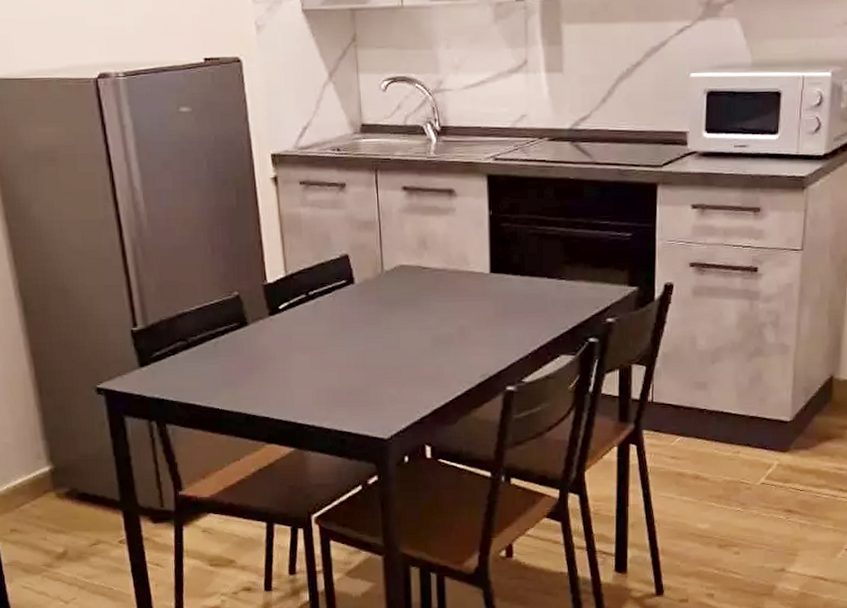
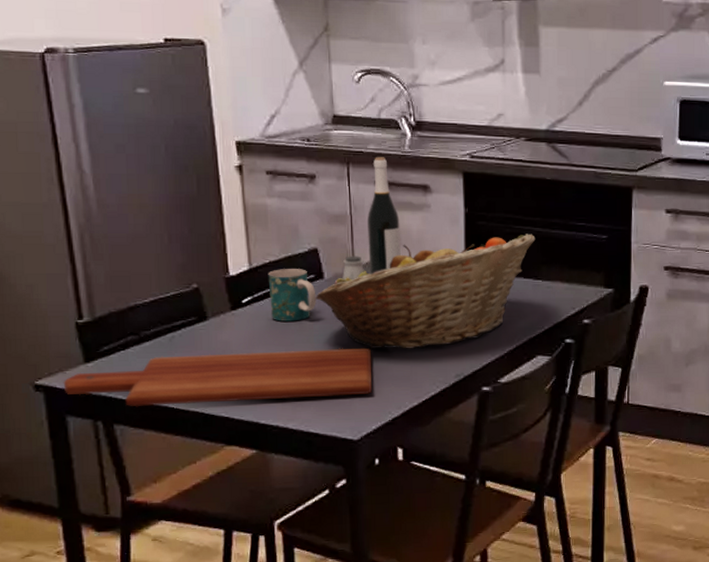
cutting board: none [121,349,401,408] -> present [63,347,372,407]
mug: none [302,275,348,326] -> present [268,269,317,322]
fruit basket: none [347,234,559,351] -> present [315,233,536,349]
saltshaker: none [372,260,392,285] -> present [342,256,364,280]
wine bottle: none [394,163,428,279] -> present [366,157,402,274]

